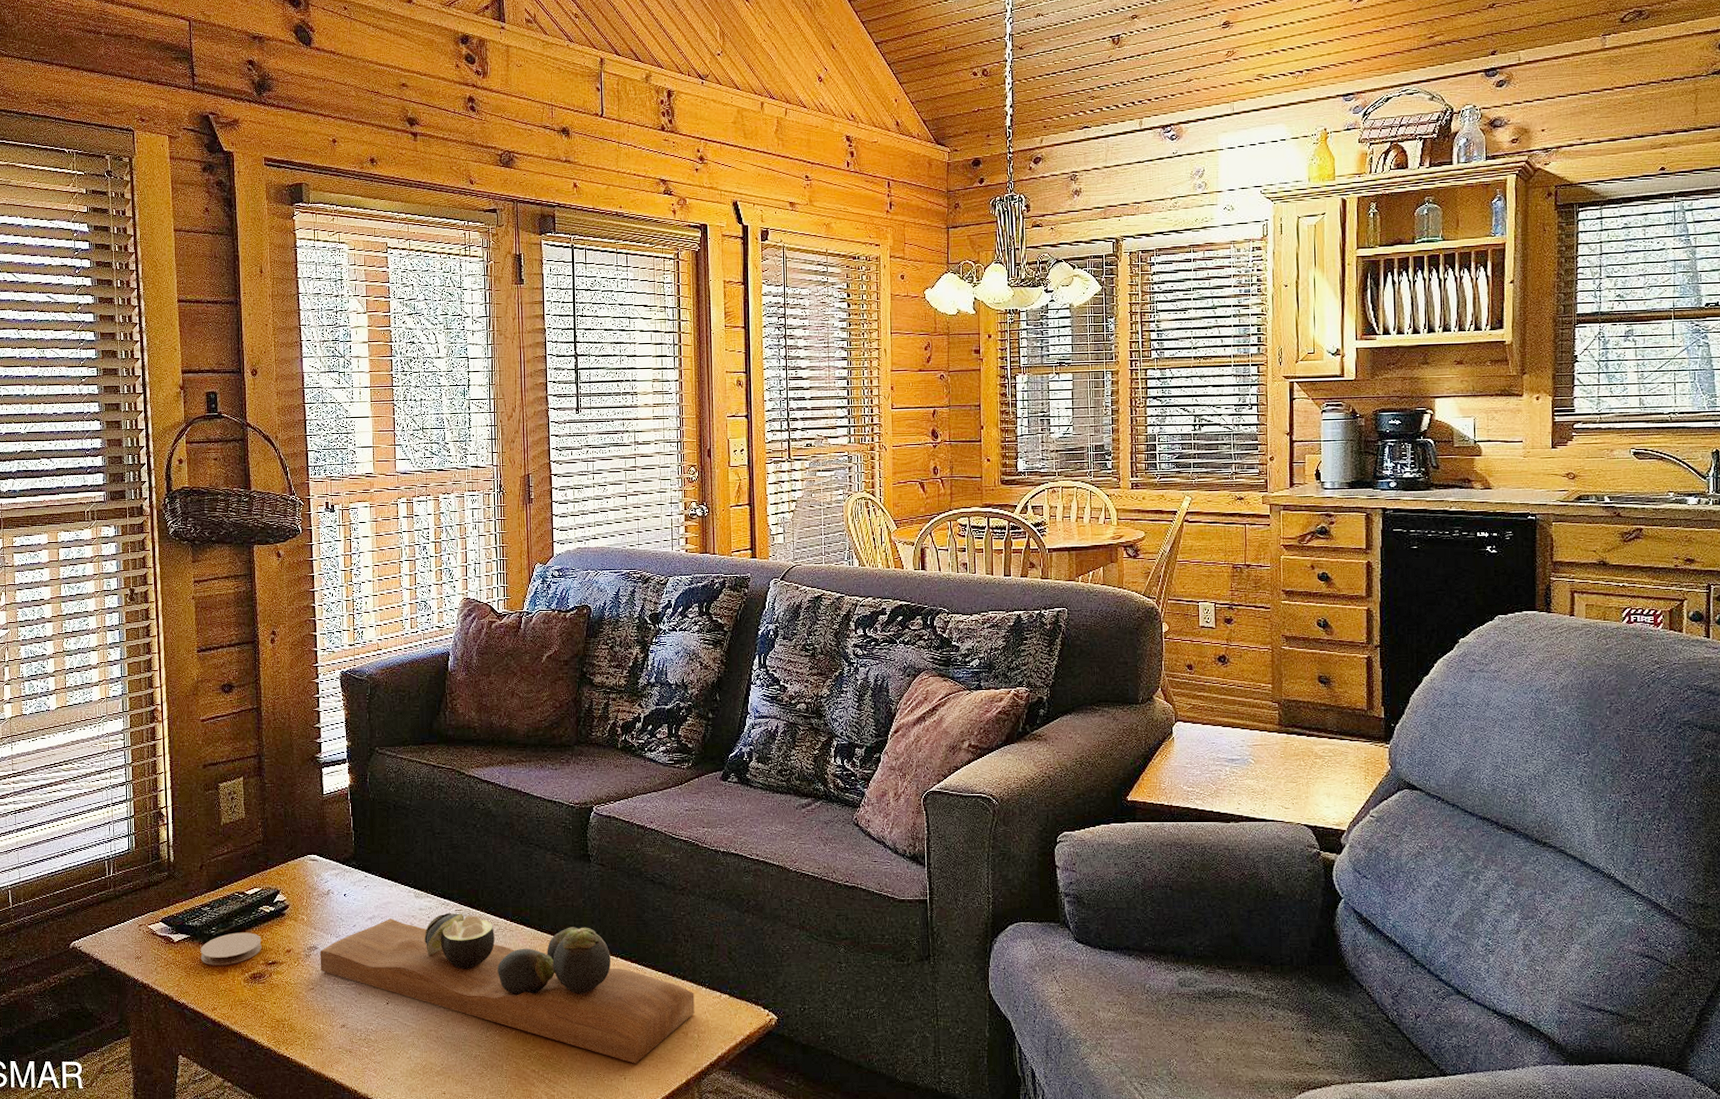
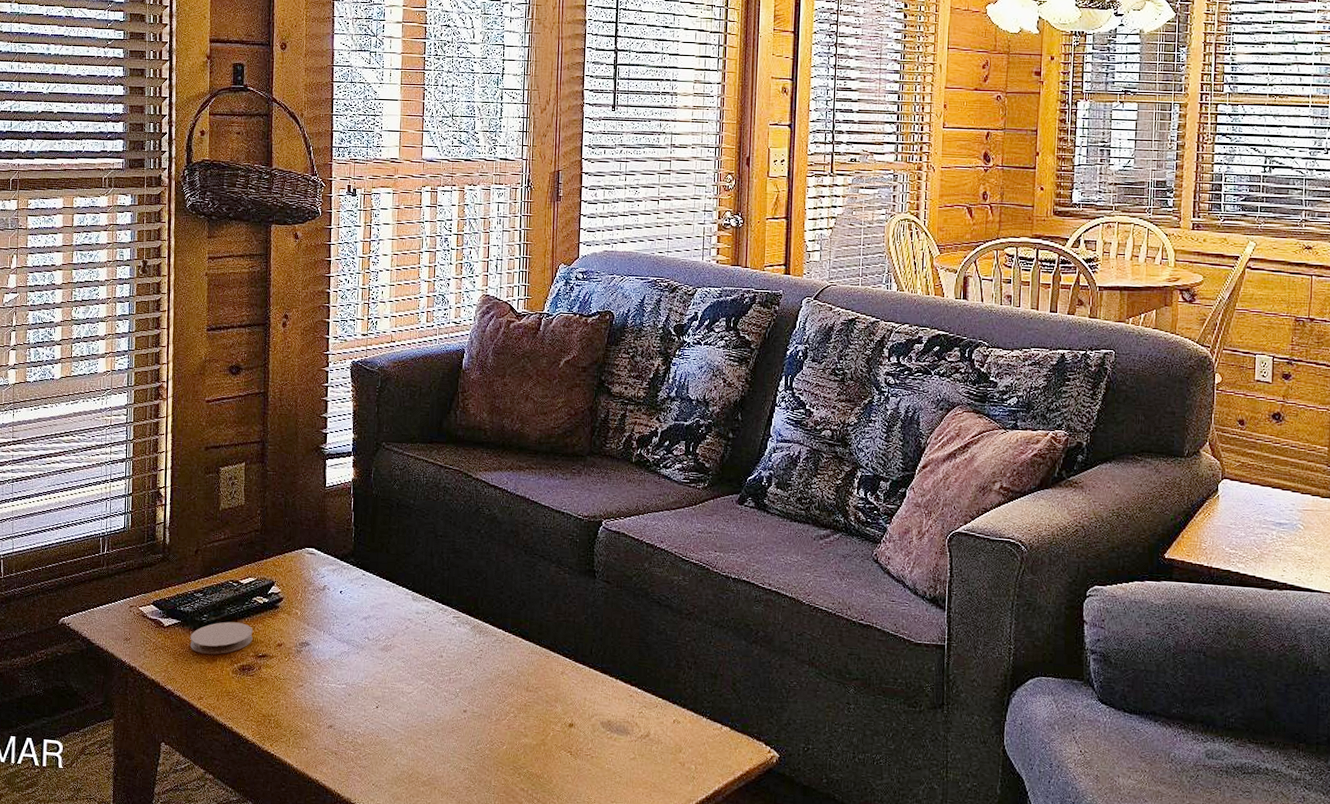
decorative tray: present [320,913,695,1064] -> none [311,619,694,791]

